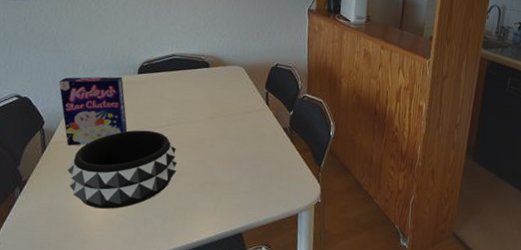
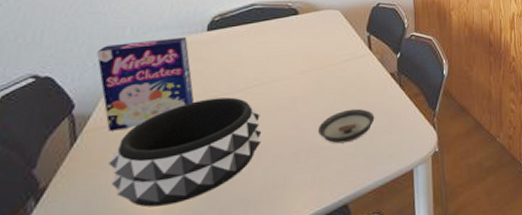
saucer: none [221,154,268,183] -> present [318,108,375,144]

